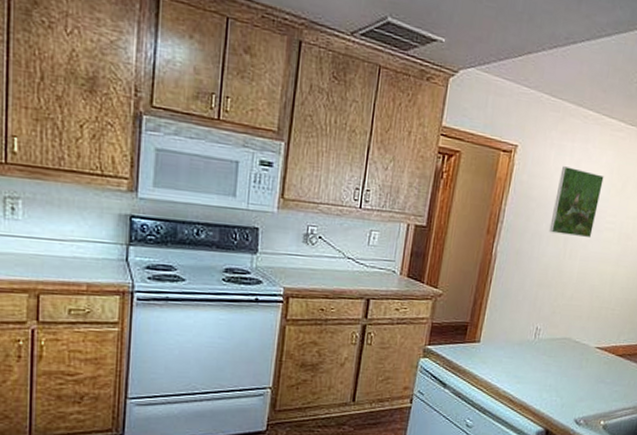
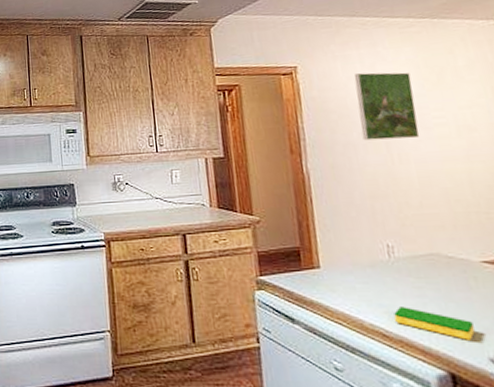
dish sponge: none [522,378,574,406] -> present [394,307,475,340]

